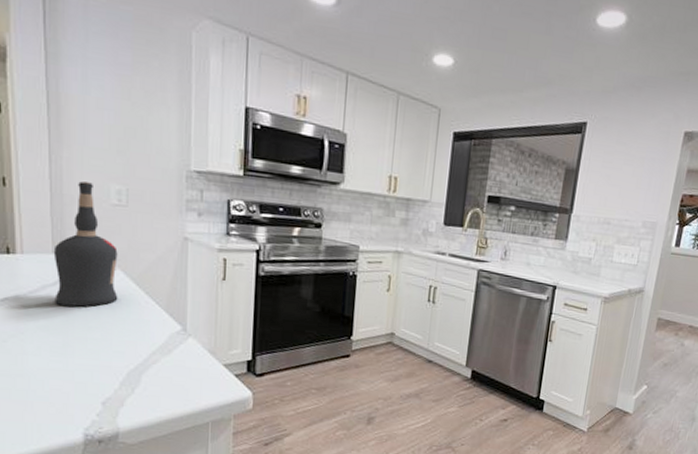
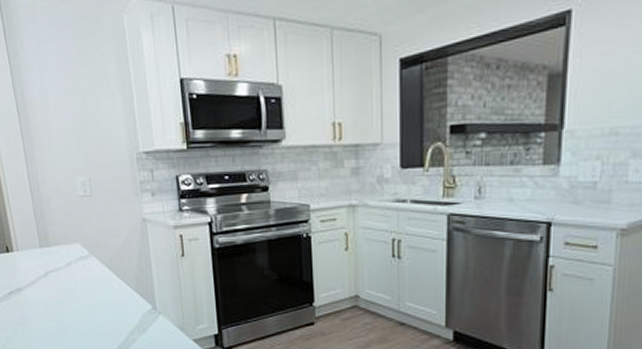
liquor bottle: present [53,181,118,307] -> none [40,178,96,294]

